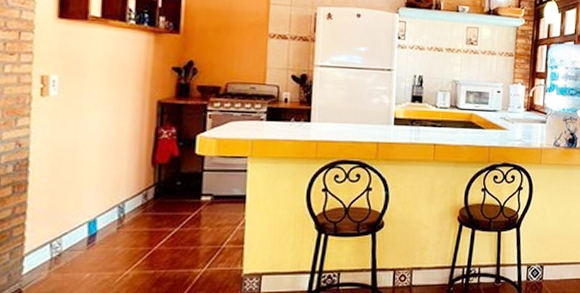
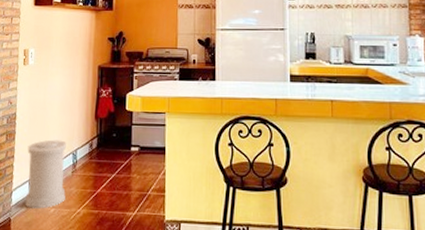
trash can: none [44,190,111,275] -> present [25,139,67,209]

